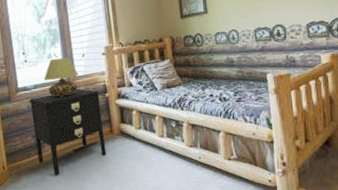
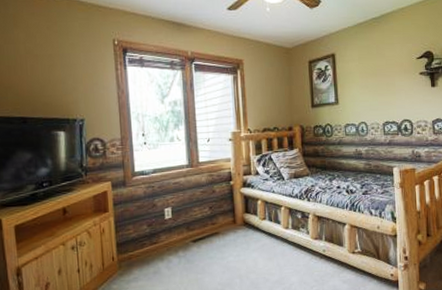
nightstand: present [30,88,107,175] -> none [147,175,228,267]
table lamp: present [43,57,78,97] -> none [163,141,202,184]

